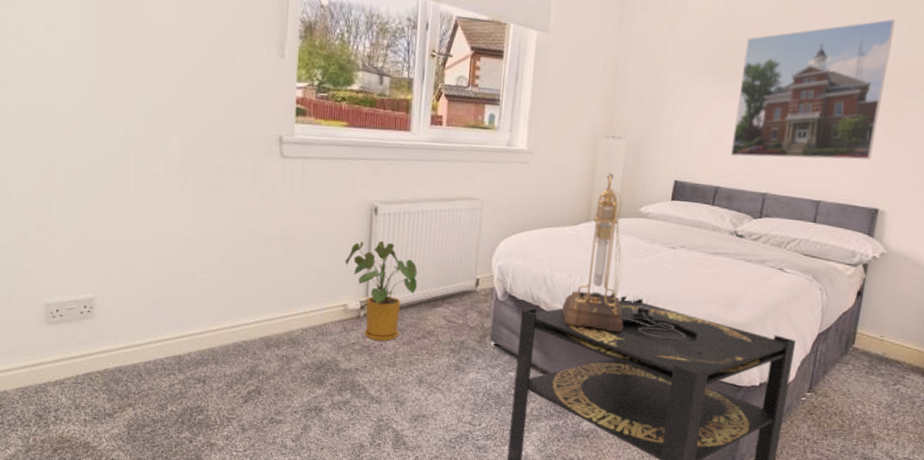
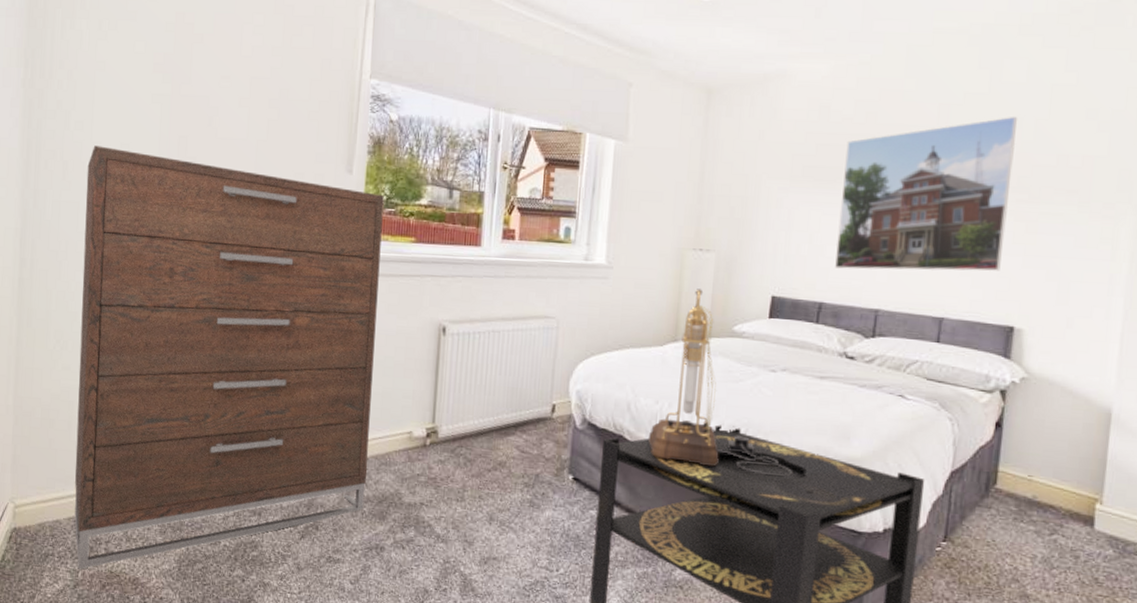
dresser: none [11,22,316,436] -> present [74,145,384,570]
house plant: present [345,240,418,341] -> none [410,362,488,473]

